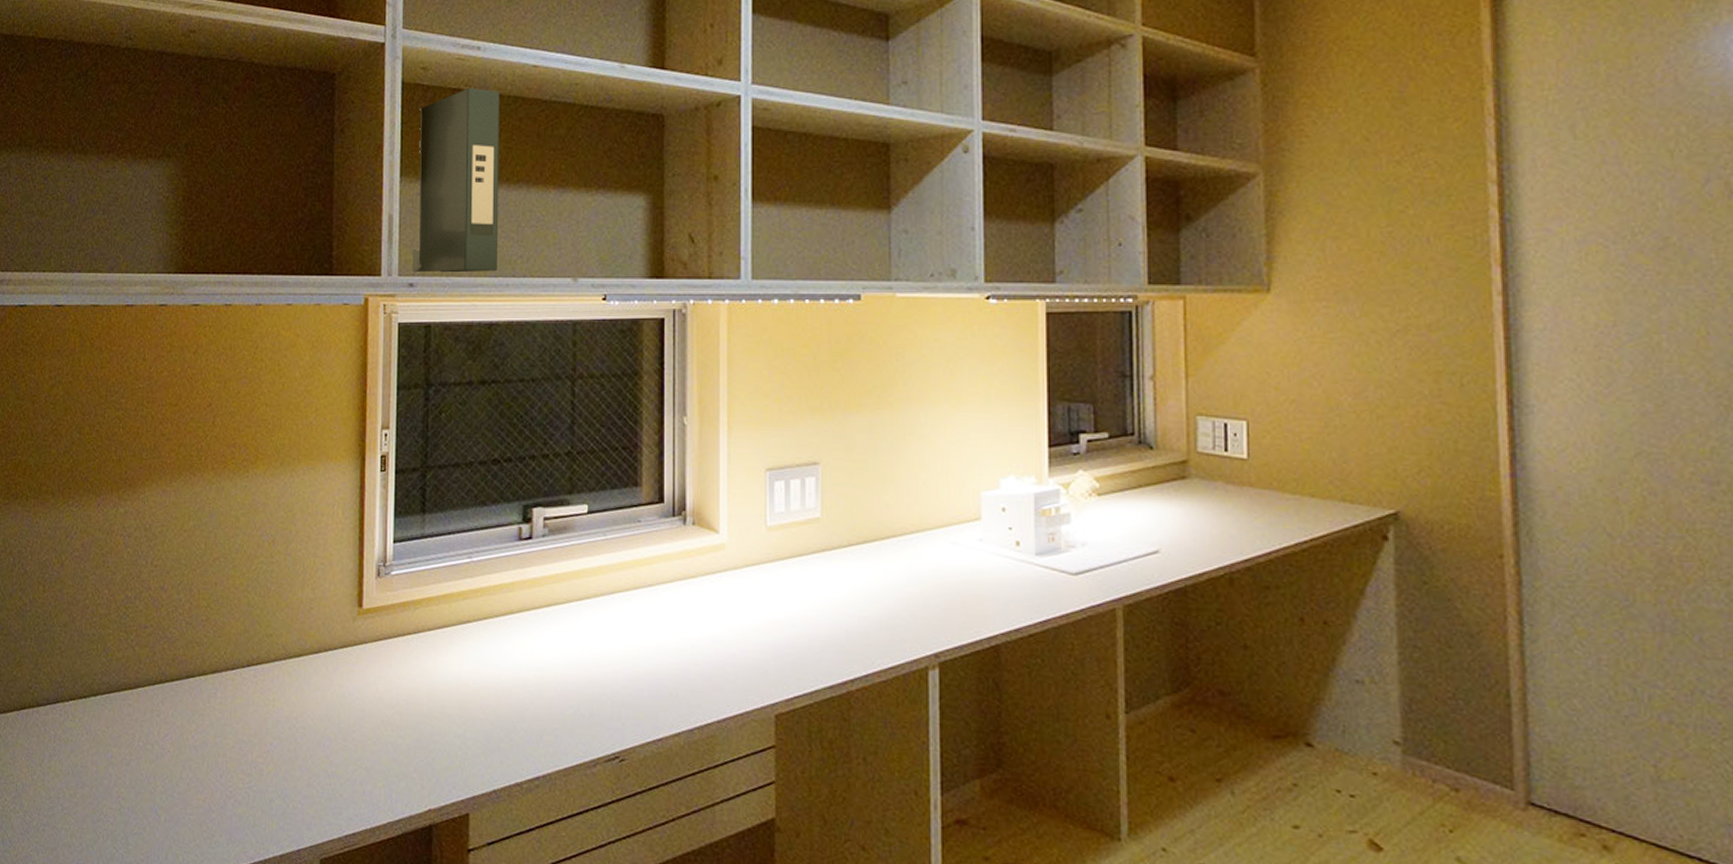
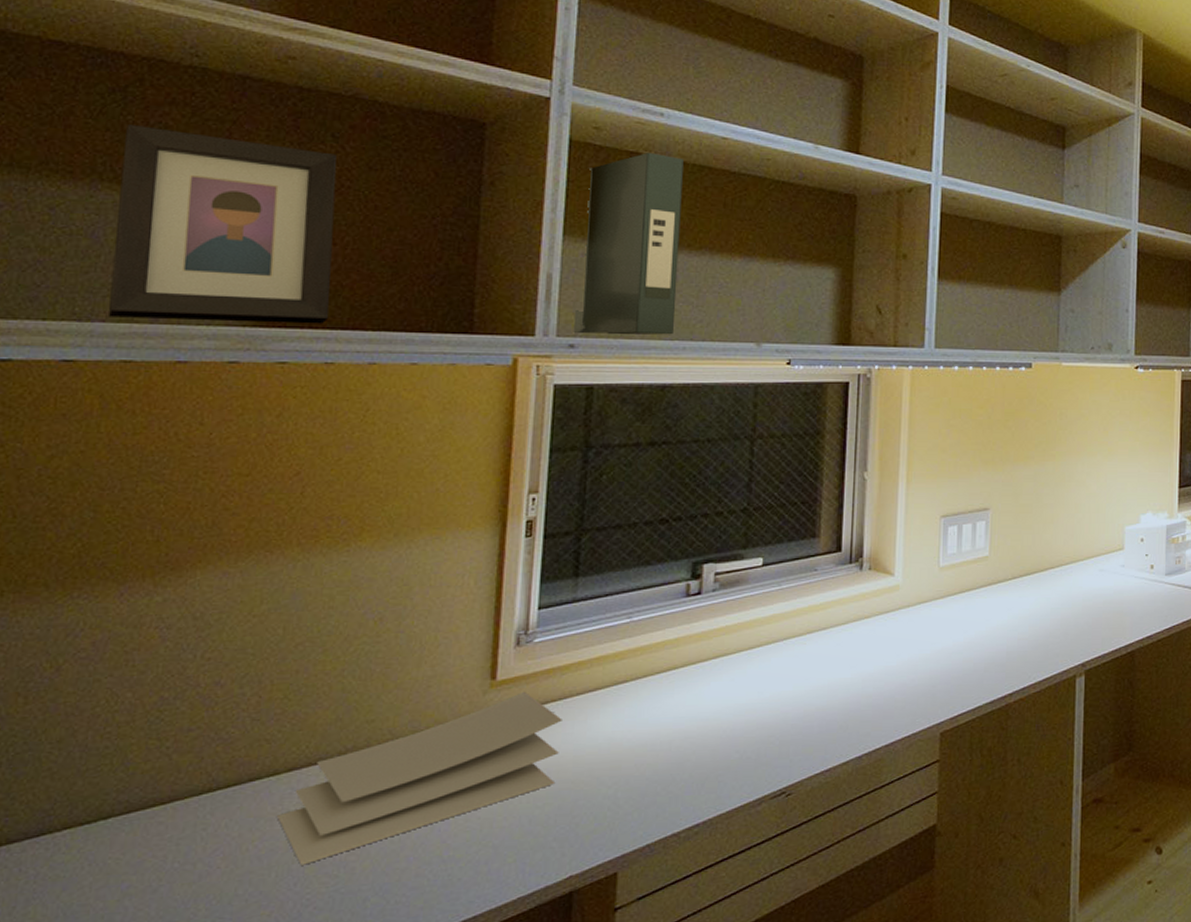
picture frame: none [83,103,227,270] -> present [109,125,337,324]
papers: none [207,621,417,760] -> present [277,691,562,865]

